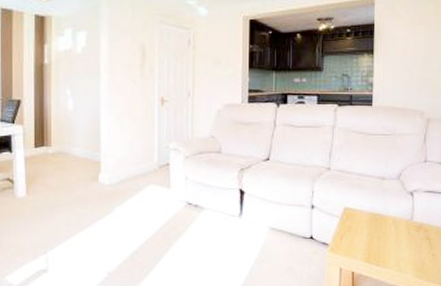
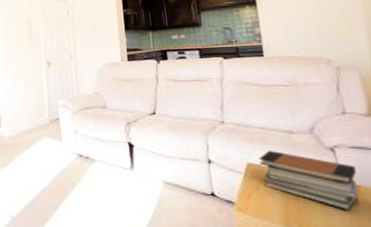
book stack: none [354,196,426,245] -> present [259,151,359,210]

